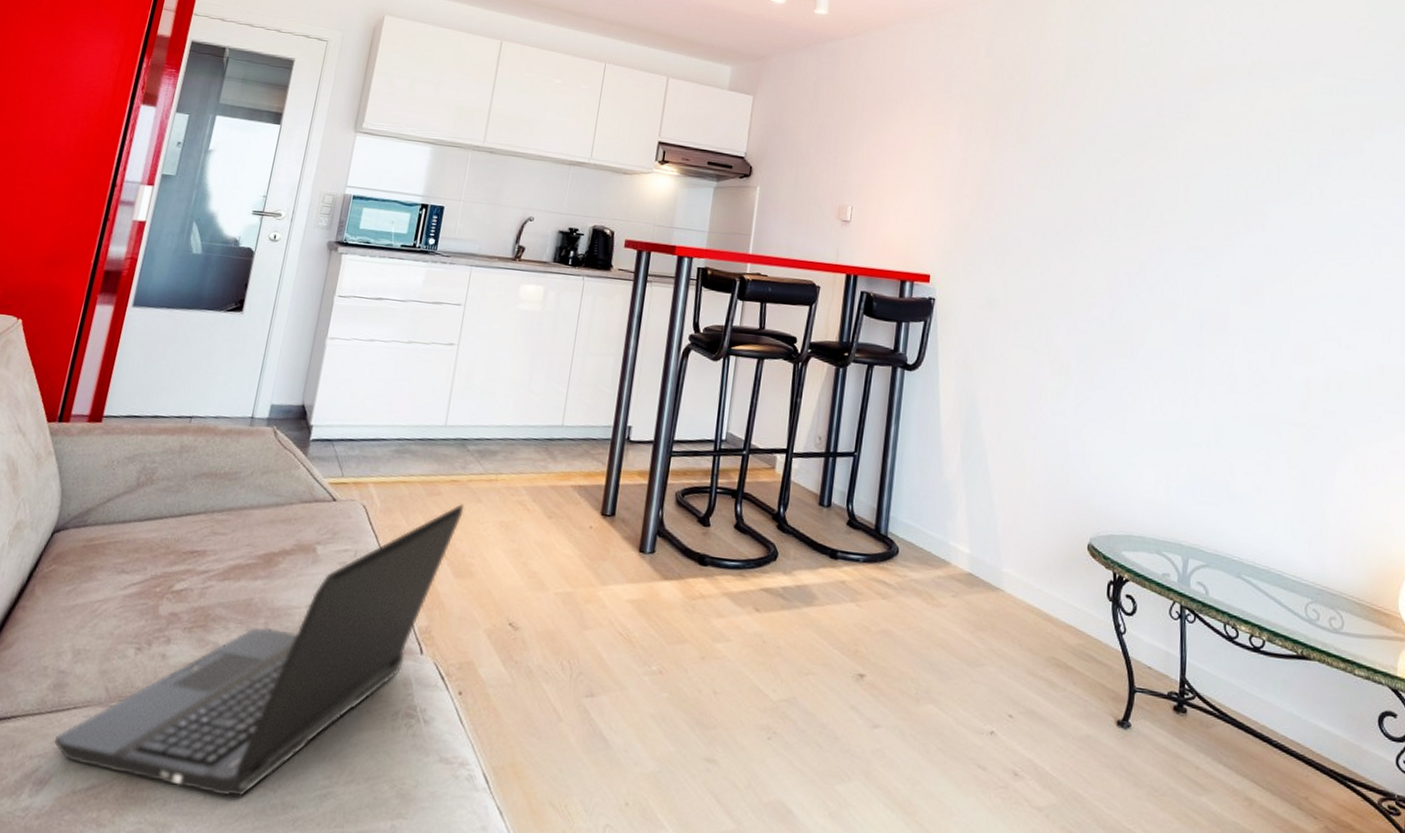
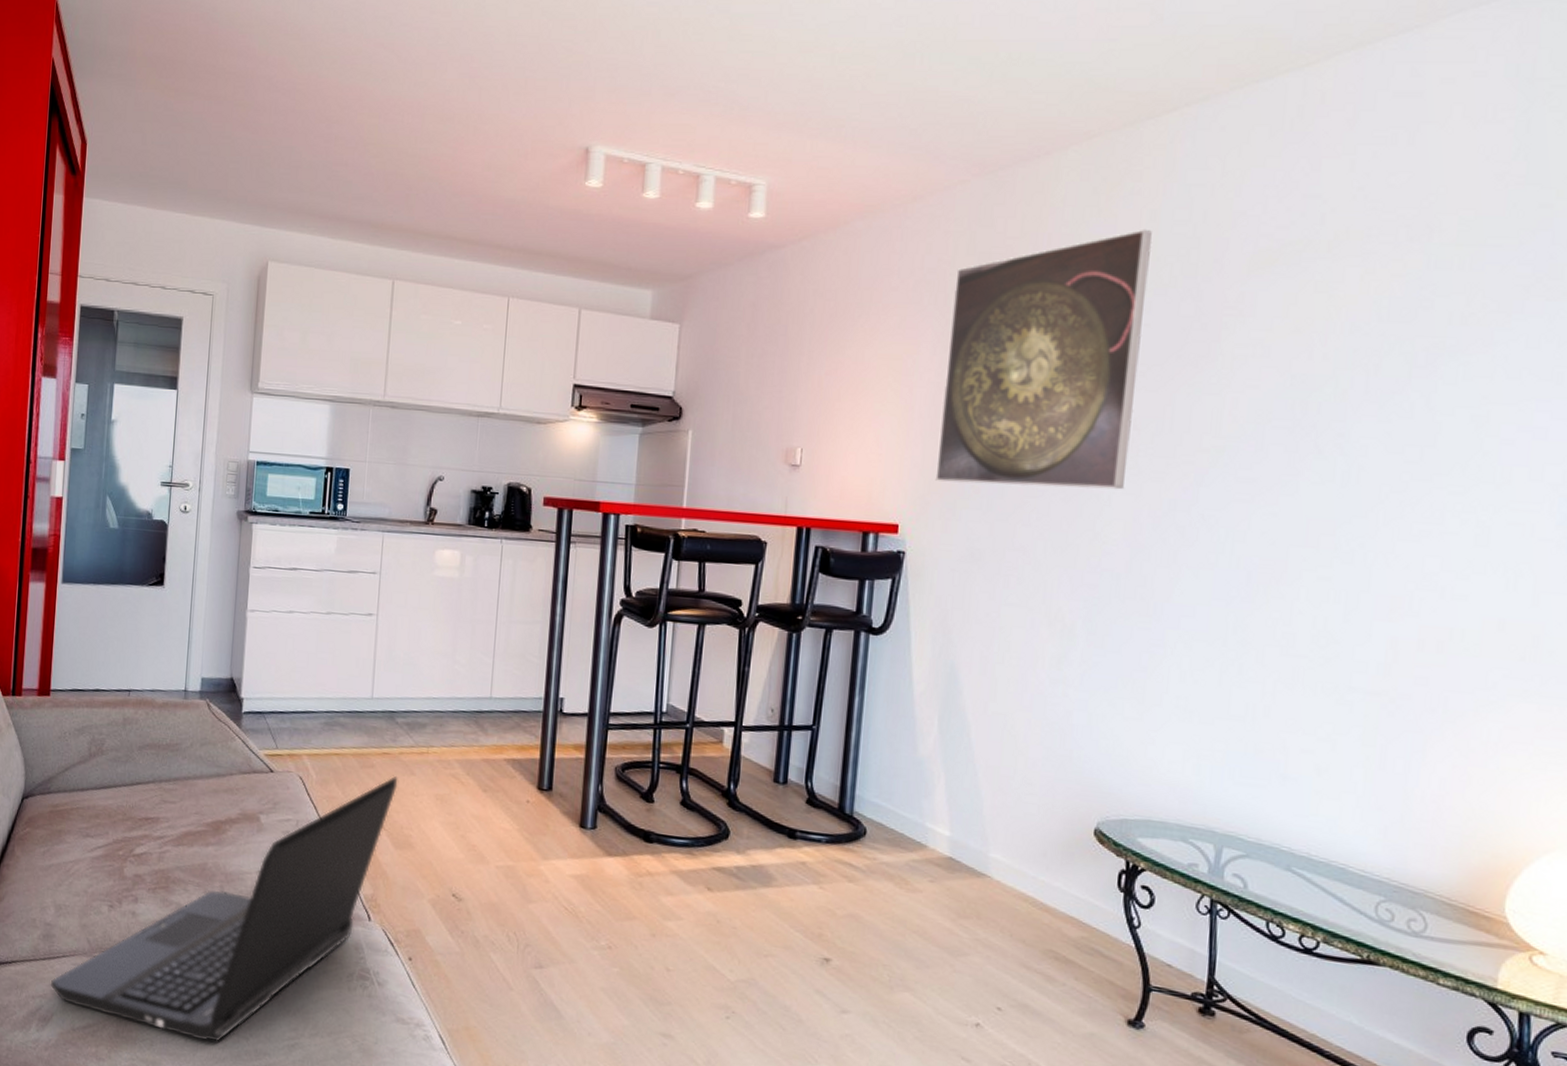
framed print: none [960,47,1124,253] -> present [935,228,1153,490]

